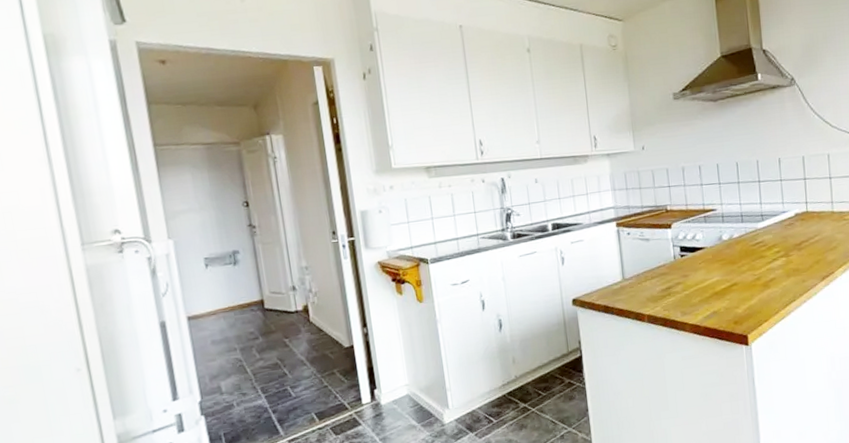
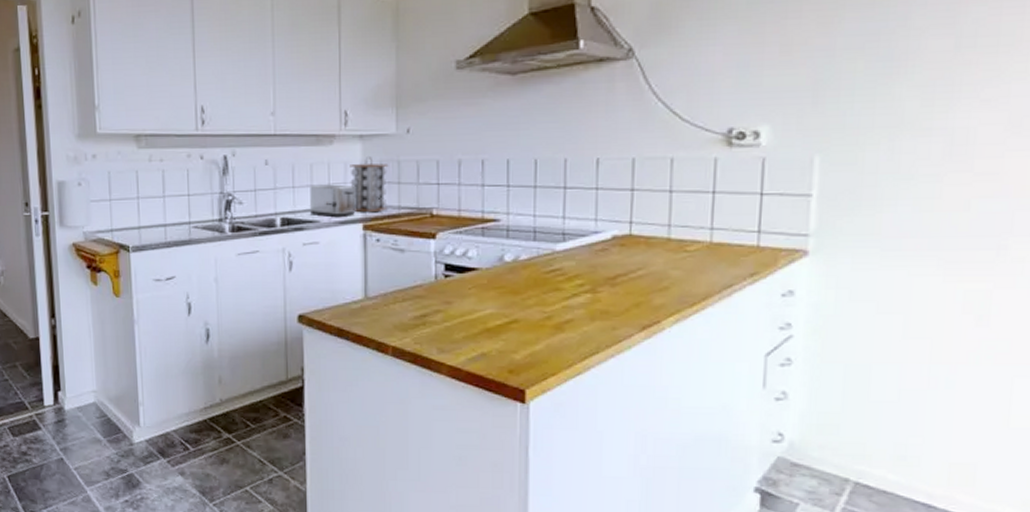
toaster: none [572,193,609,220] -> present [310,184,356,218]
spice rack: none [601,170,634,214] -> present [350,156,389,213]

